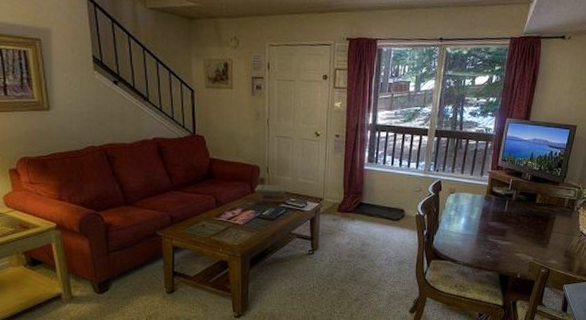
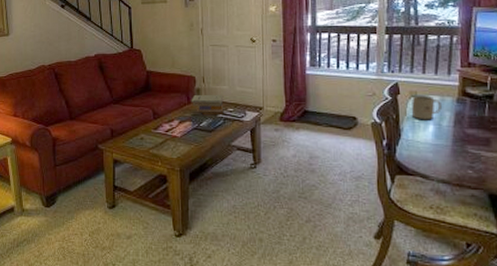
mug: none [448,191,473,214] -> present [411,94,442,120]

